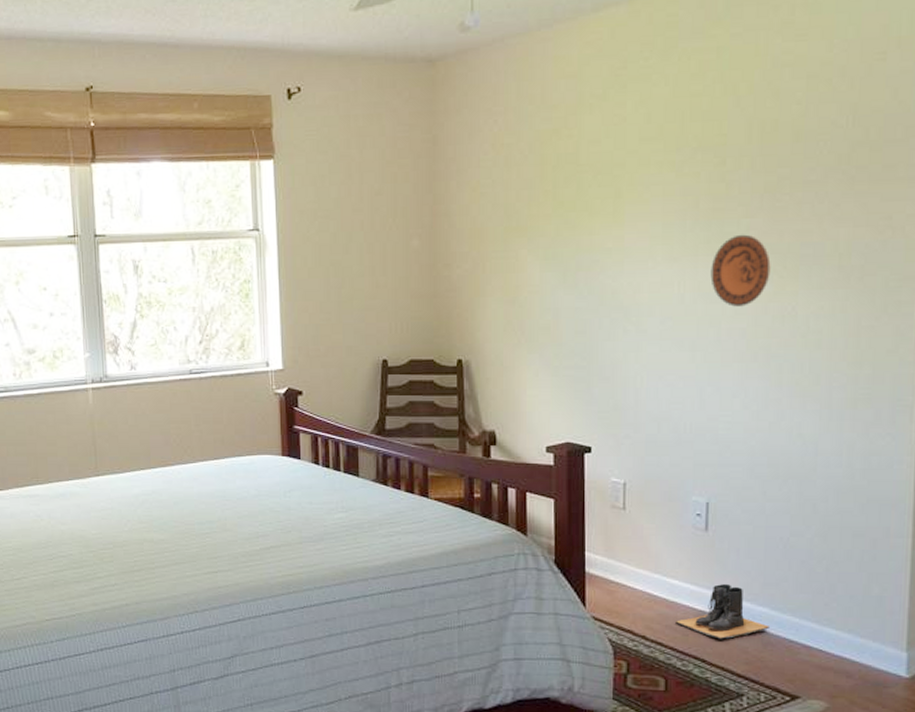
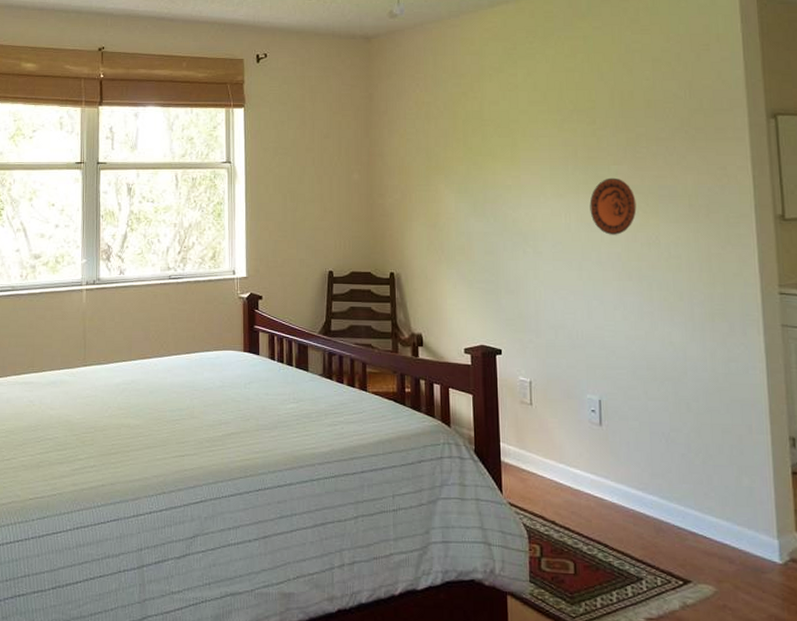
boots: present [676,583,769,640] -> none [580,473,660,526]

